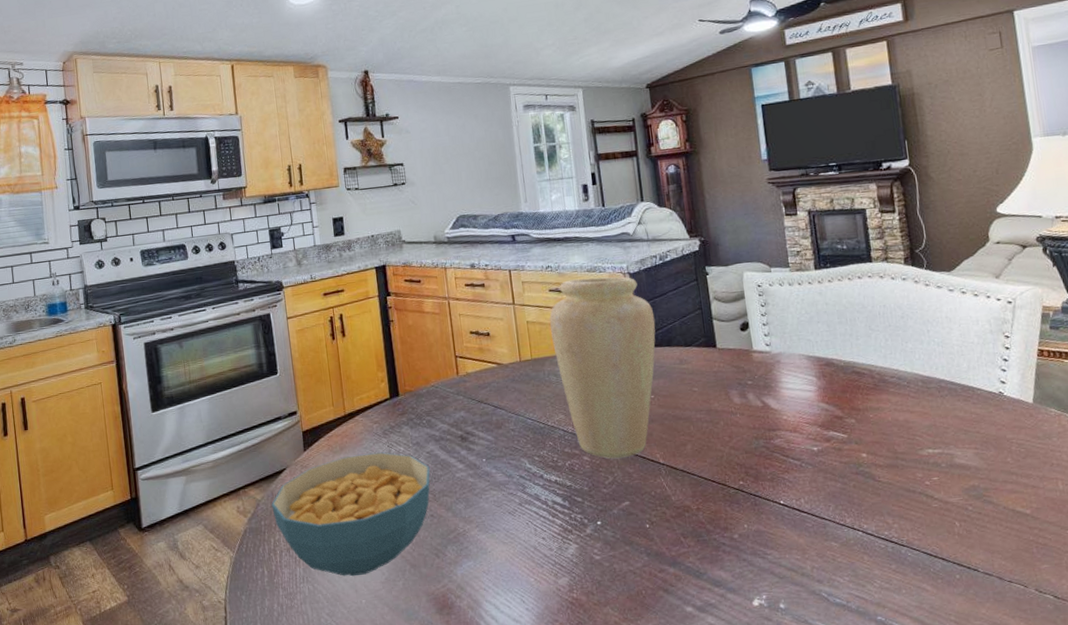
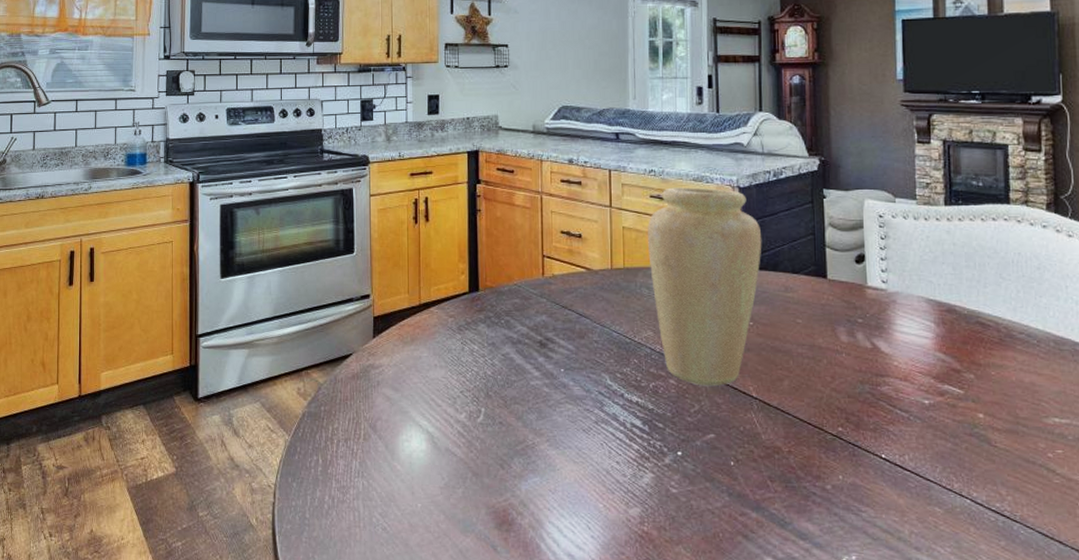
cereal bowl: present [271,452,430,577] -> none [333,348,504,478]

